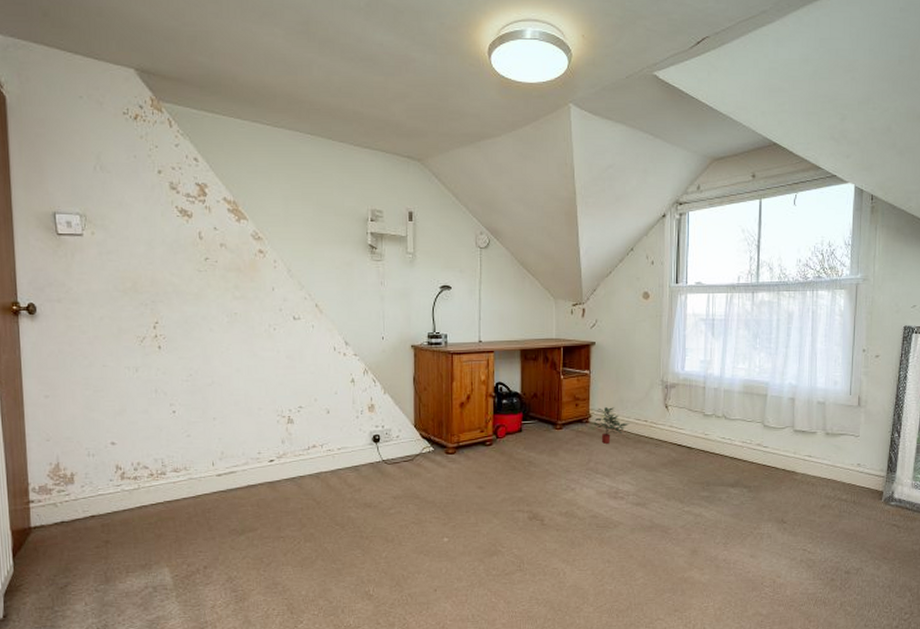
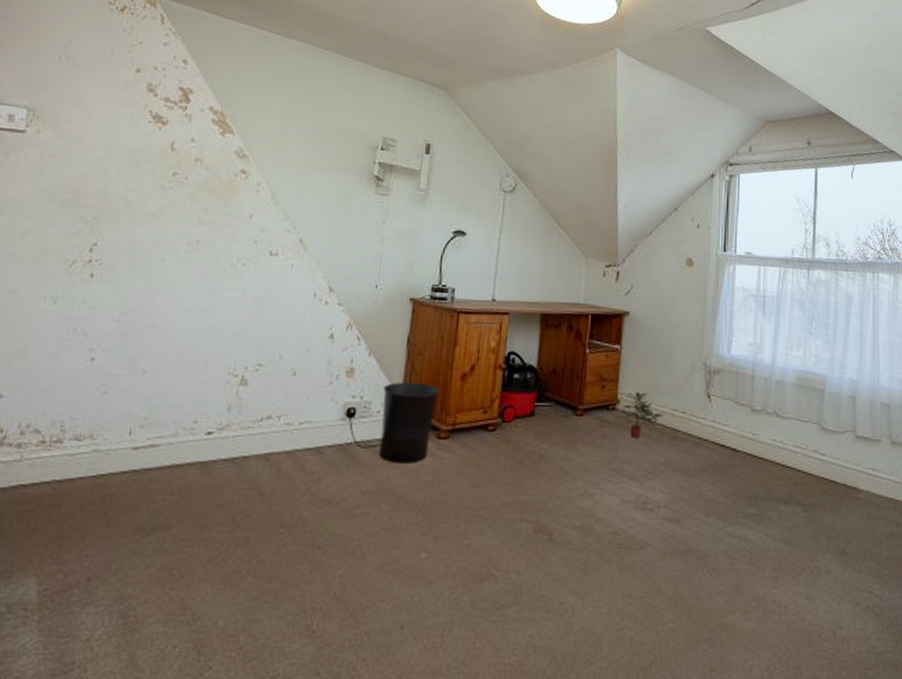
waste bin: none [398,412,444,474] -> present [379,382,440,464]

